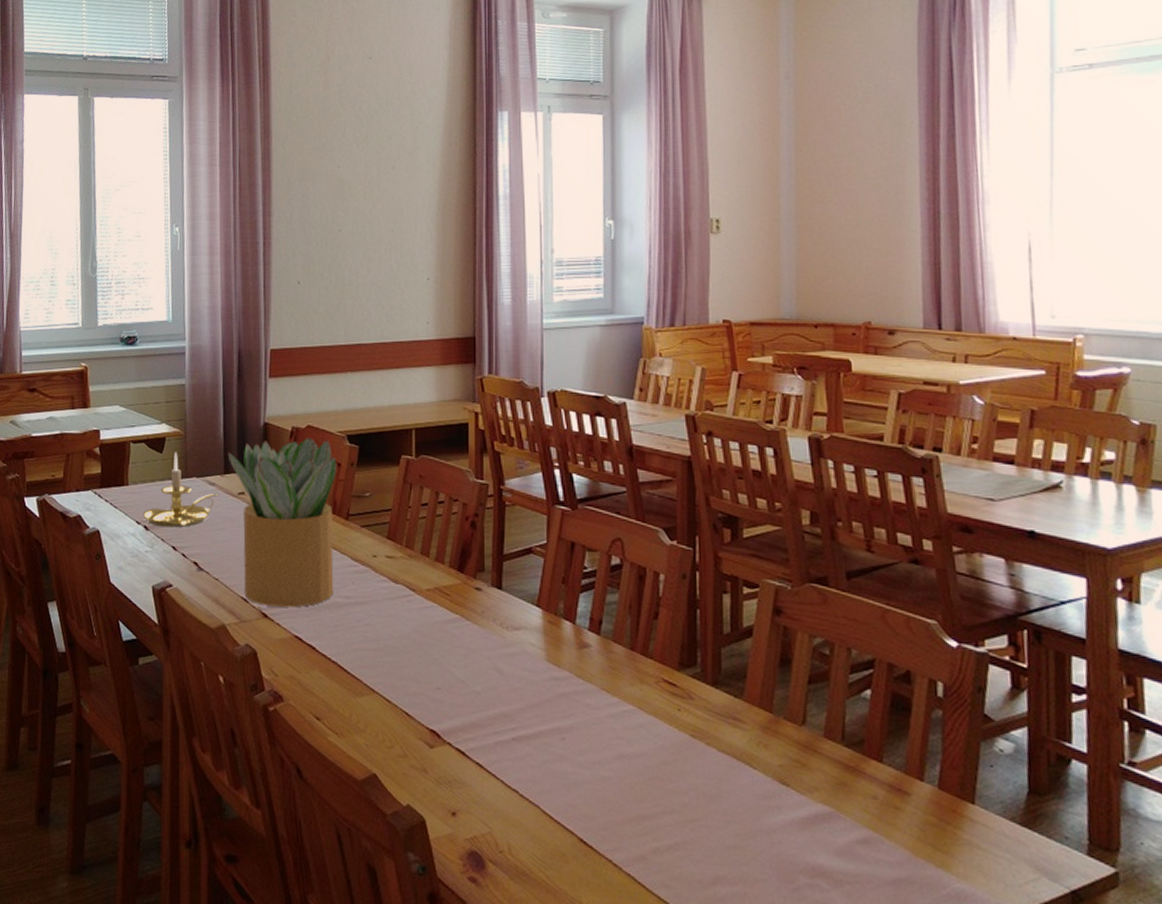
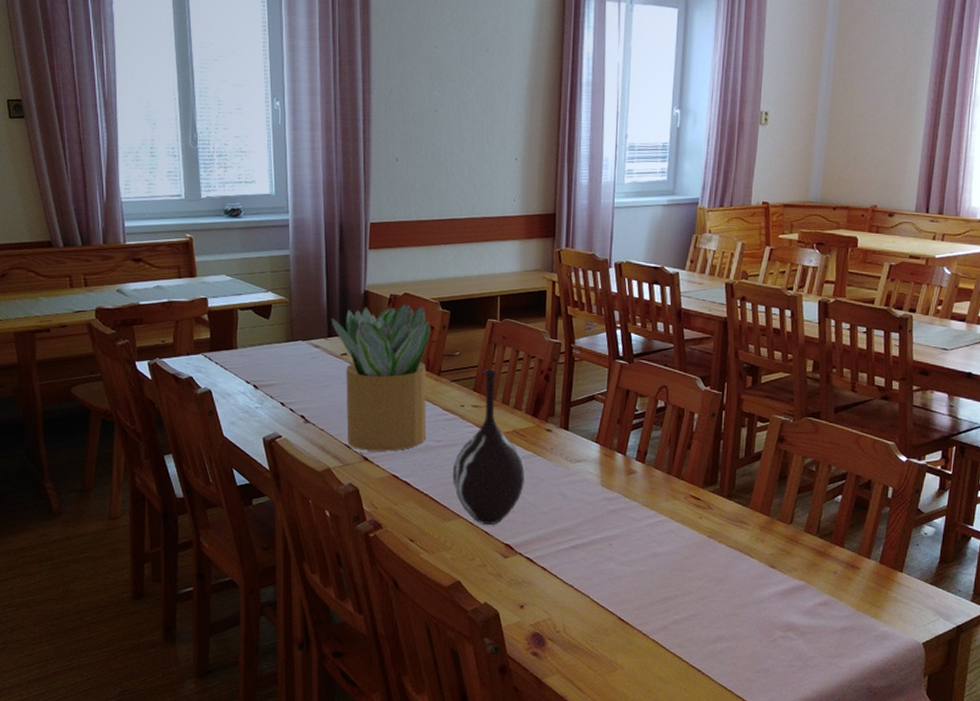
candle holder: present [143,452,219,528] -> none [253,318,323,386]
vase: none [364,512,452,705] -> present [452,368,526,526]

